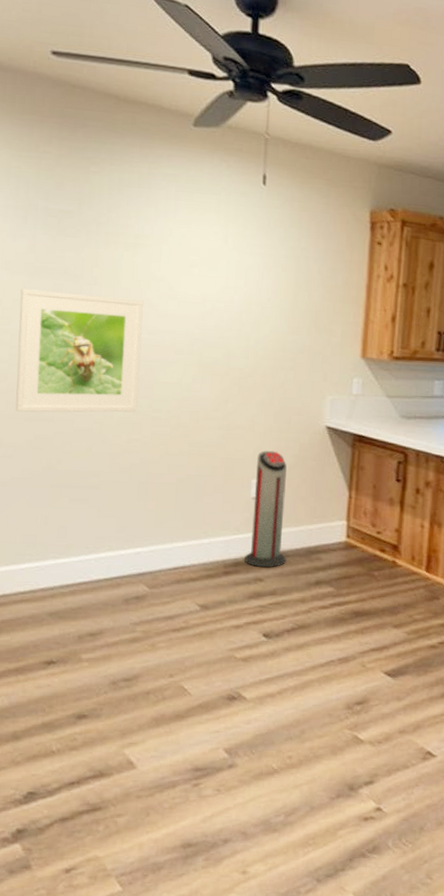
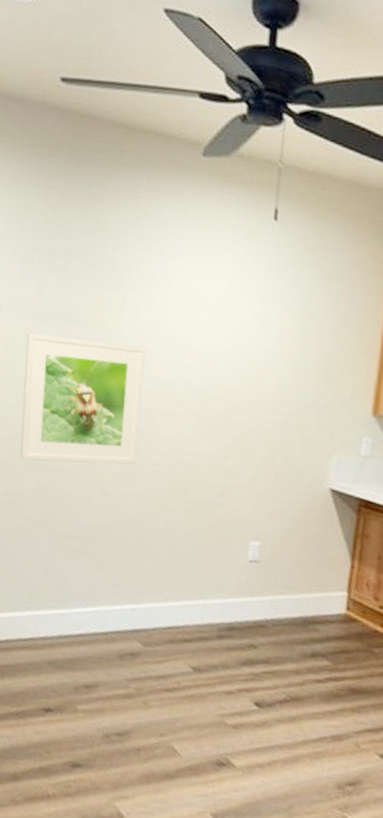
air purifier: present [245,450,287,567] -> none [239,511,287,635]

